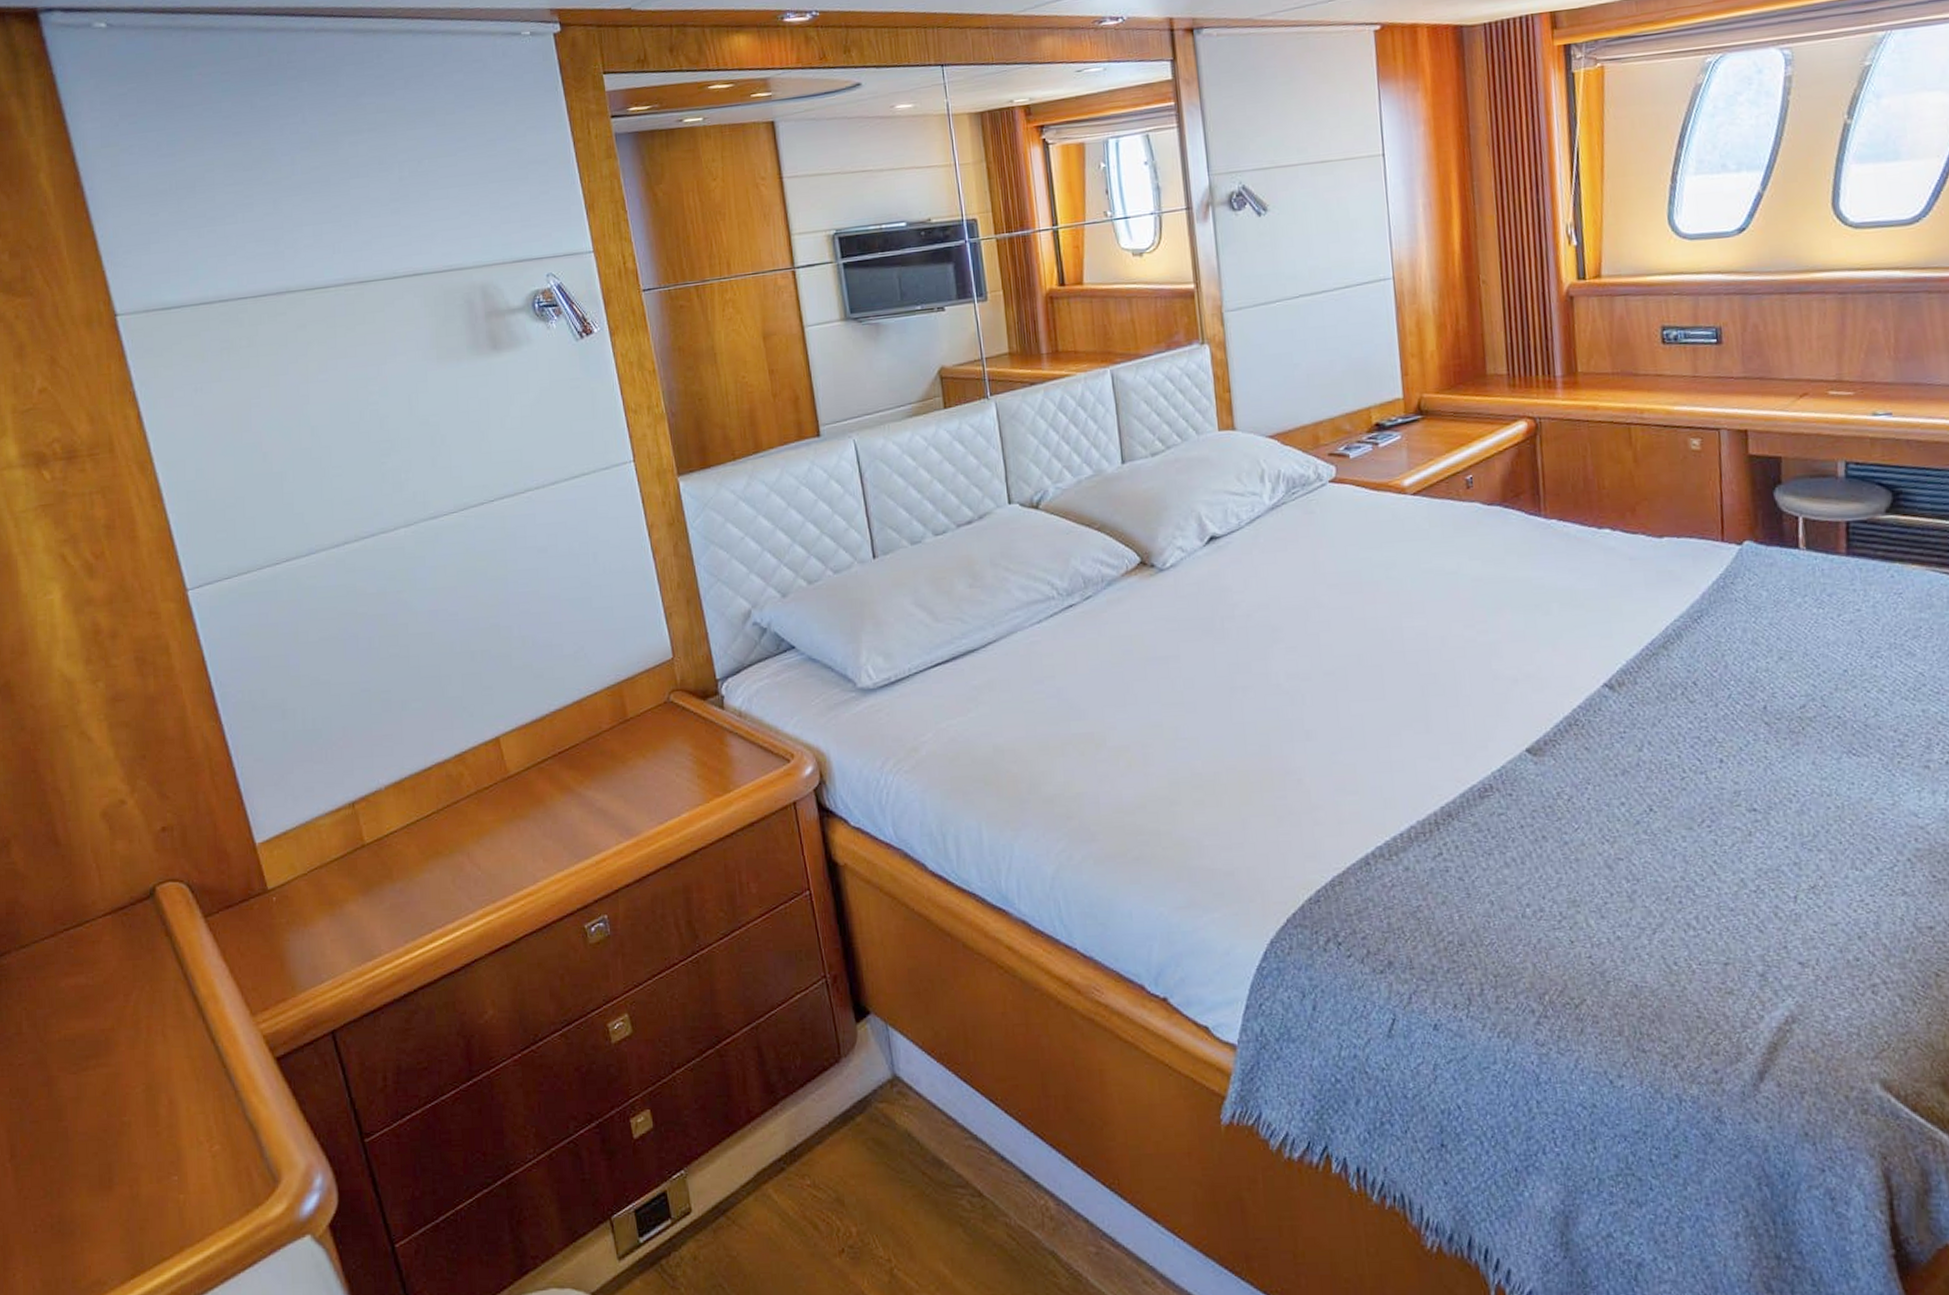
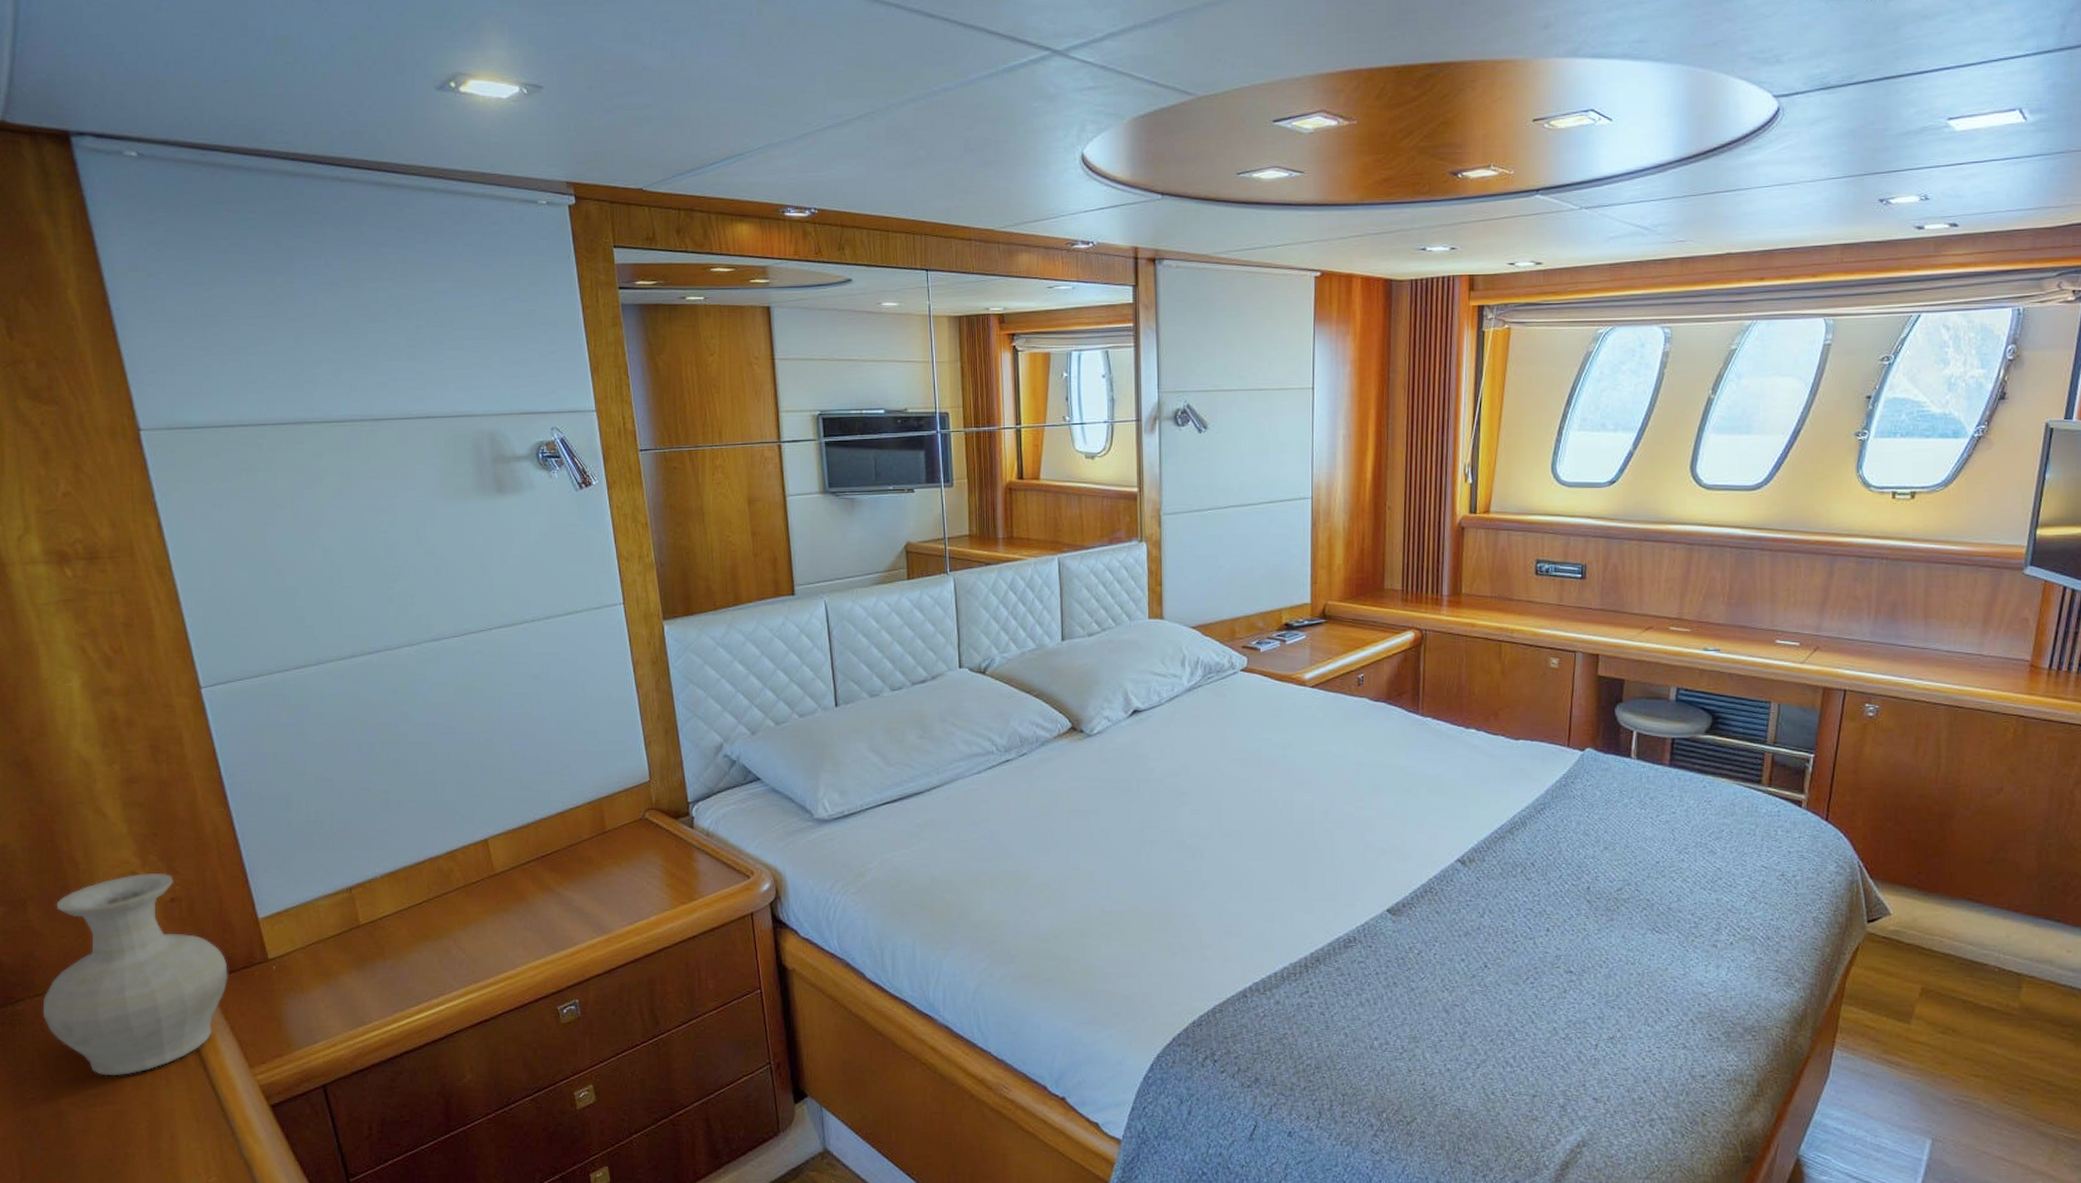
vase: none [29,799,225,1035] -> present [42,872,228,1076]

